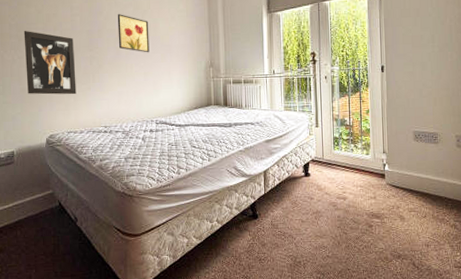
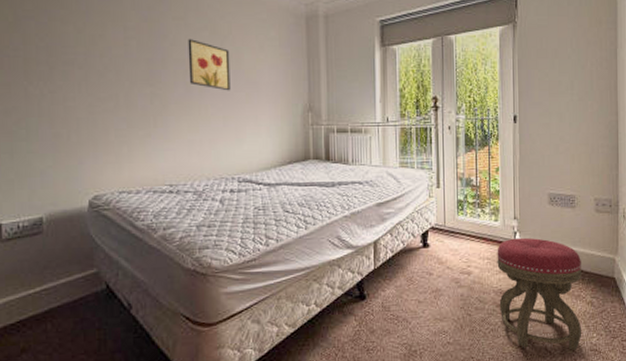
wall art: present [23,30,77,95] -> none [57,55,131,143]
stool: none [368,169,447,266] -> present [497,237,582,350]

